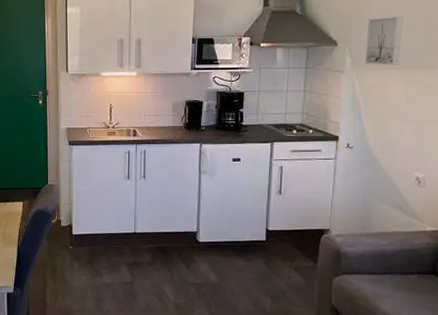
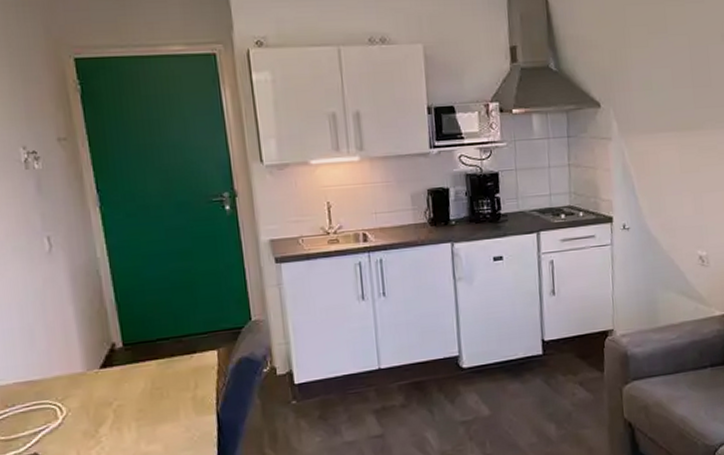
wall art: present [364,16,403,65] -> none [631,68,670,128]

